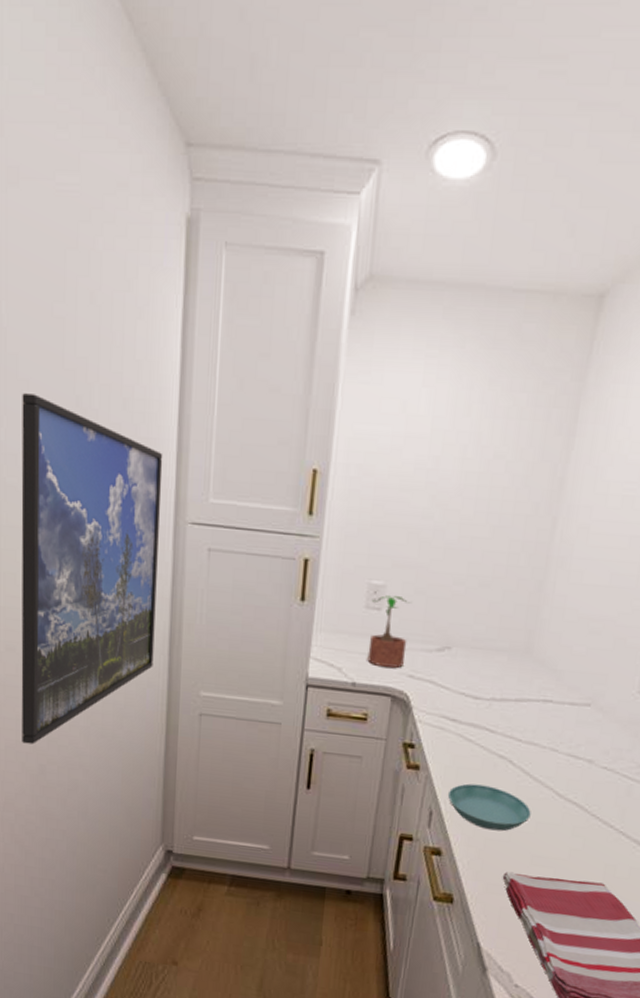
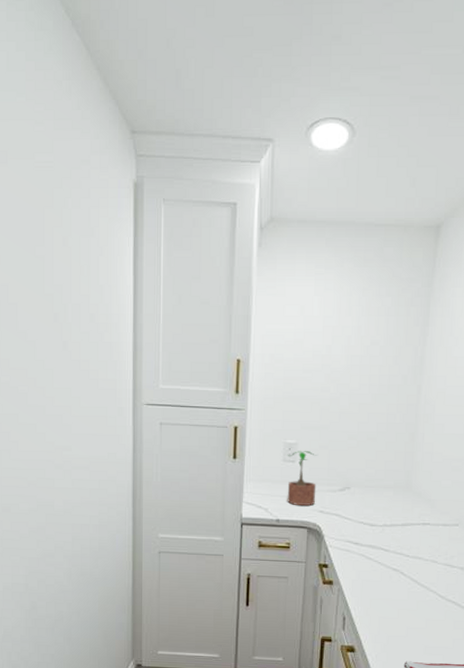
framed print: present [21,393,163,744] -> none [12,313,123,585]
saucer: present [447,783,531,831] -> none [356,592,421,629]

